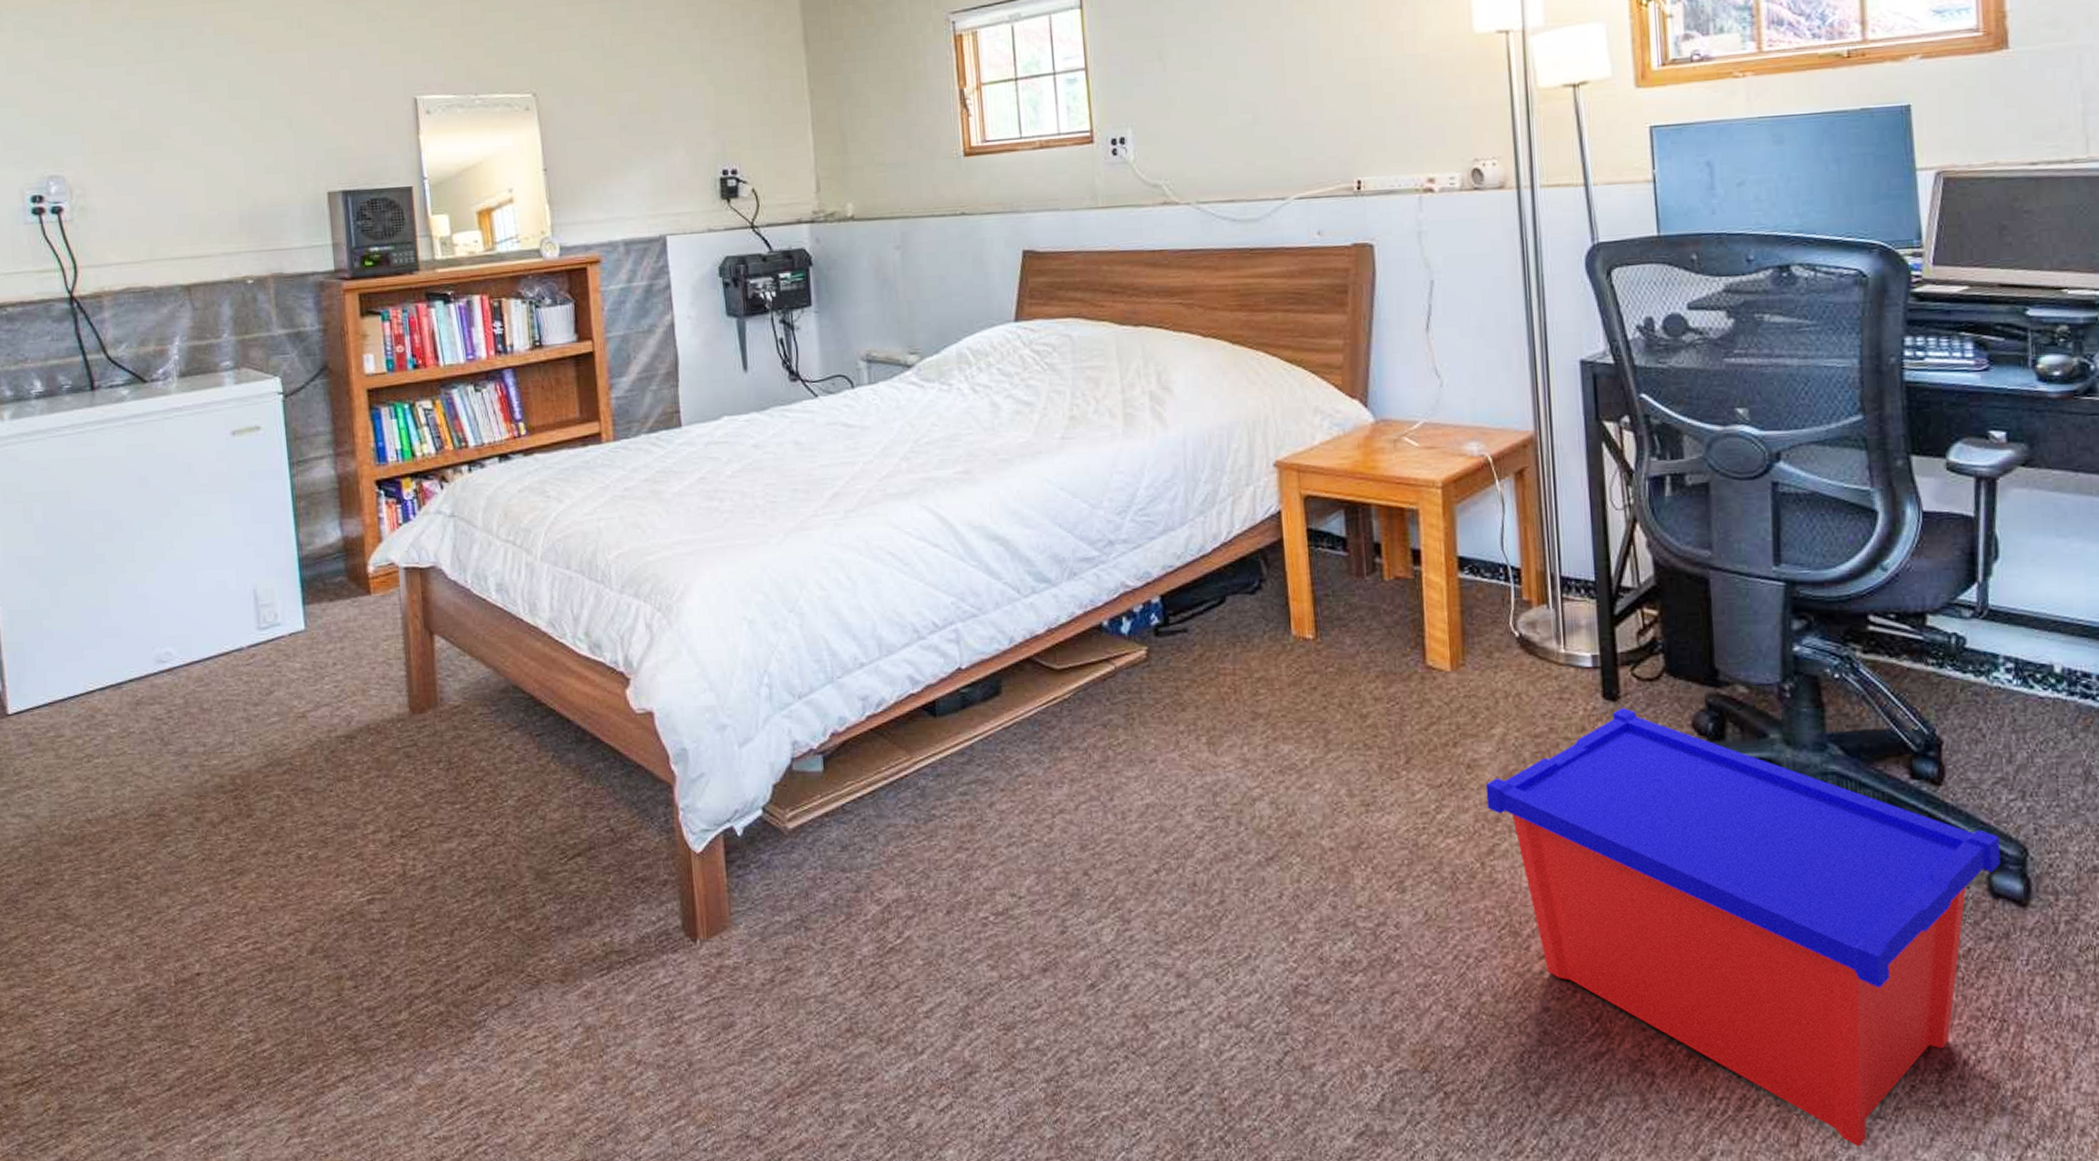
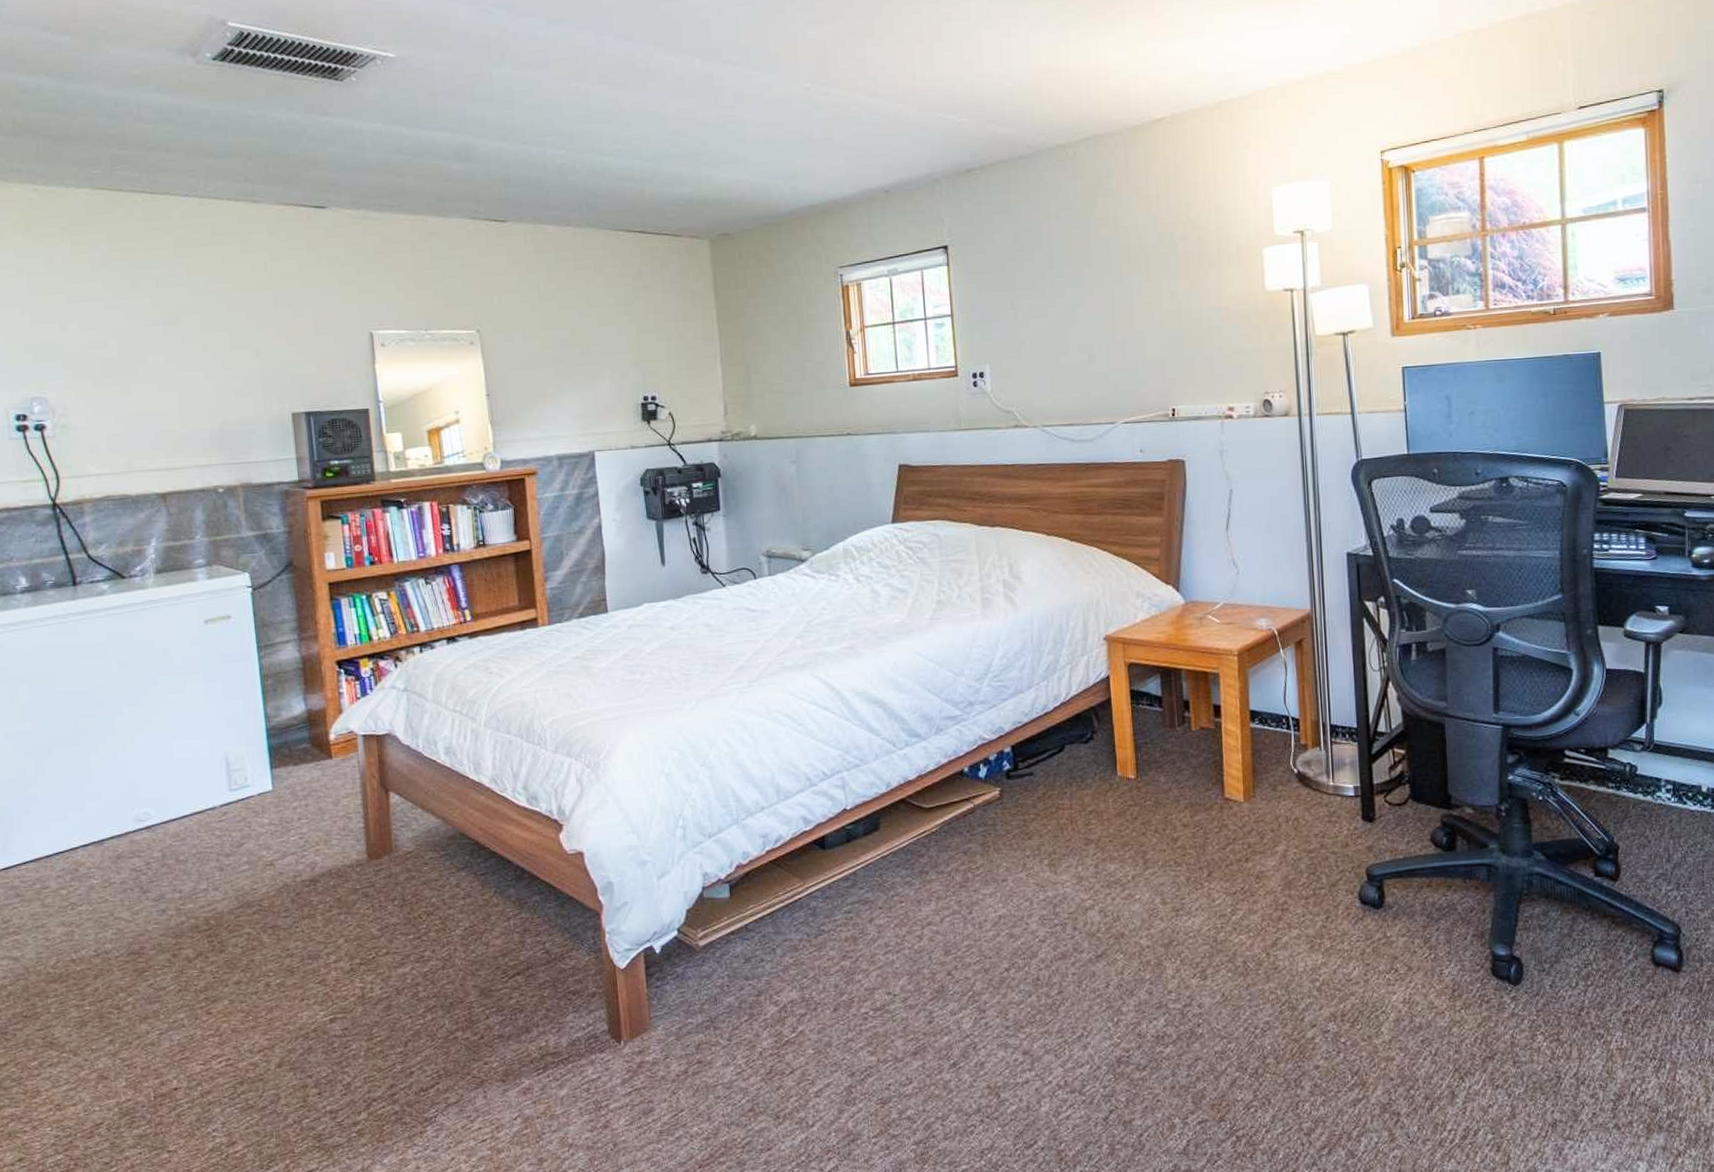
storage bin: present [1485,708,2001,1147] -> none [1270,827,1661,1162]

